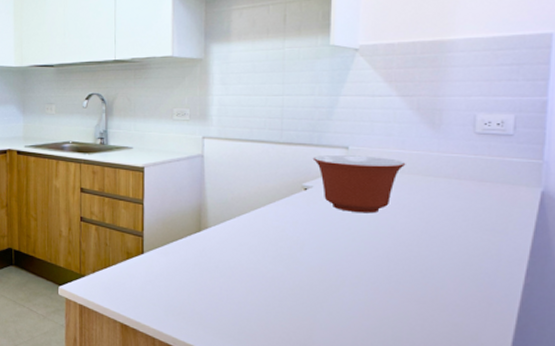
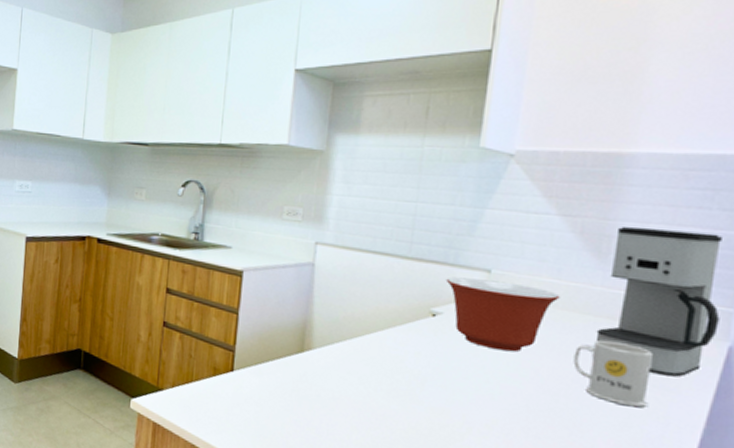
mug: none [421,196,483,249] -> present [573,339,653,408]
coffee maker: none [437,100,532,221] -> present [595,227,722,377]

